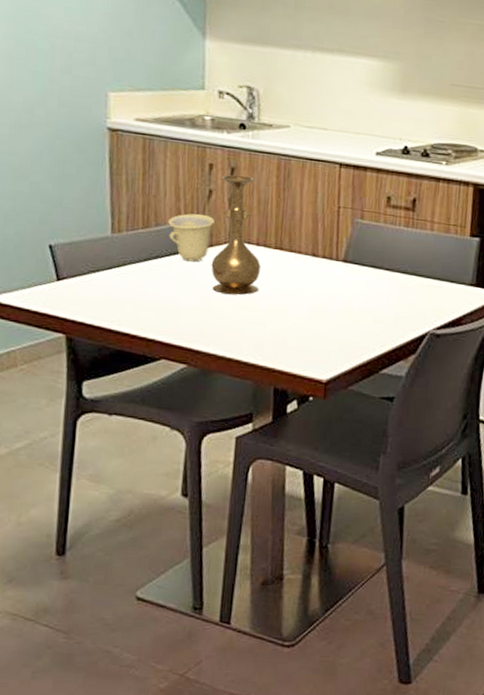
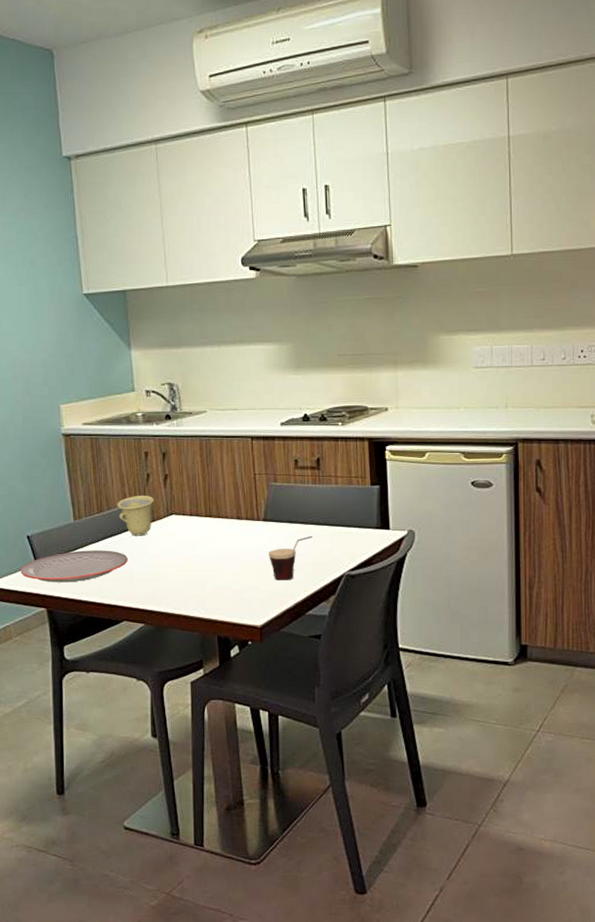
plate: none [36,270,175,307] -> present [20,550,128,583]
vase: present [211,175,261,295] -> none [155,458,196,559]
cup: none [344,285,398,332] -> present [269,536,313,580]

